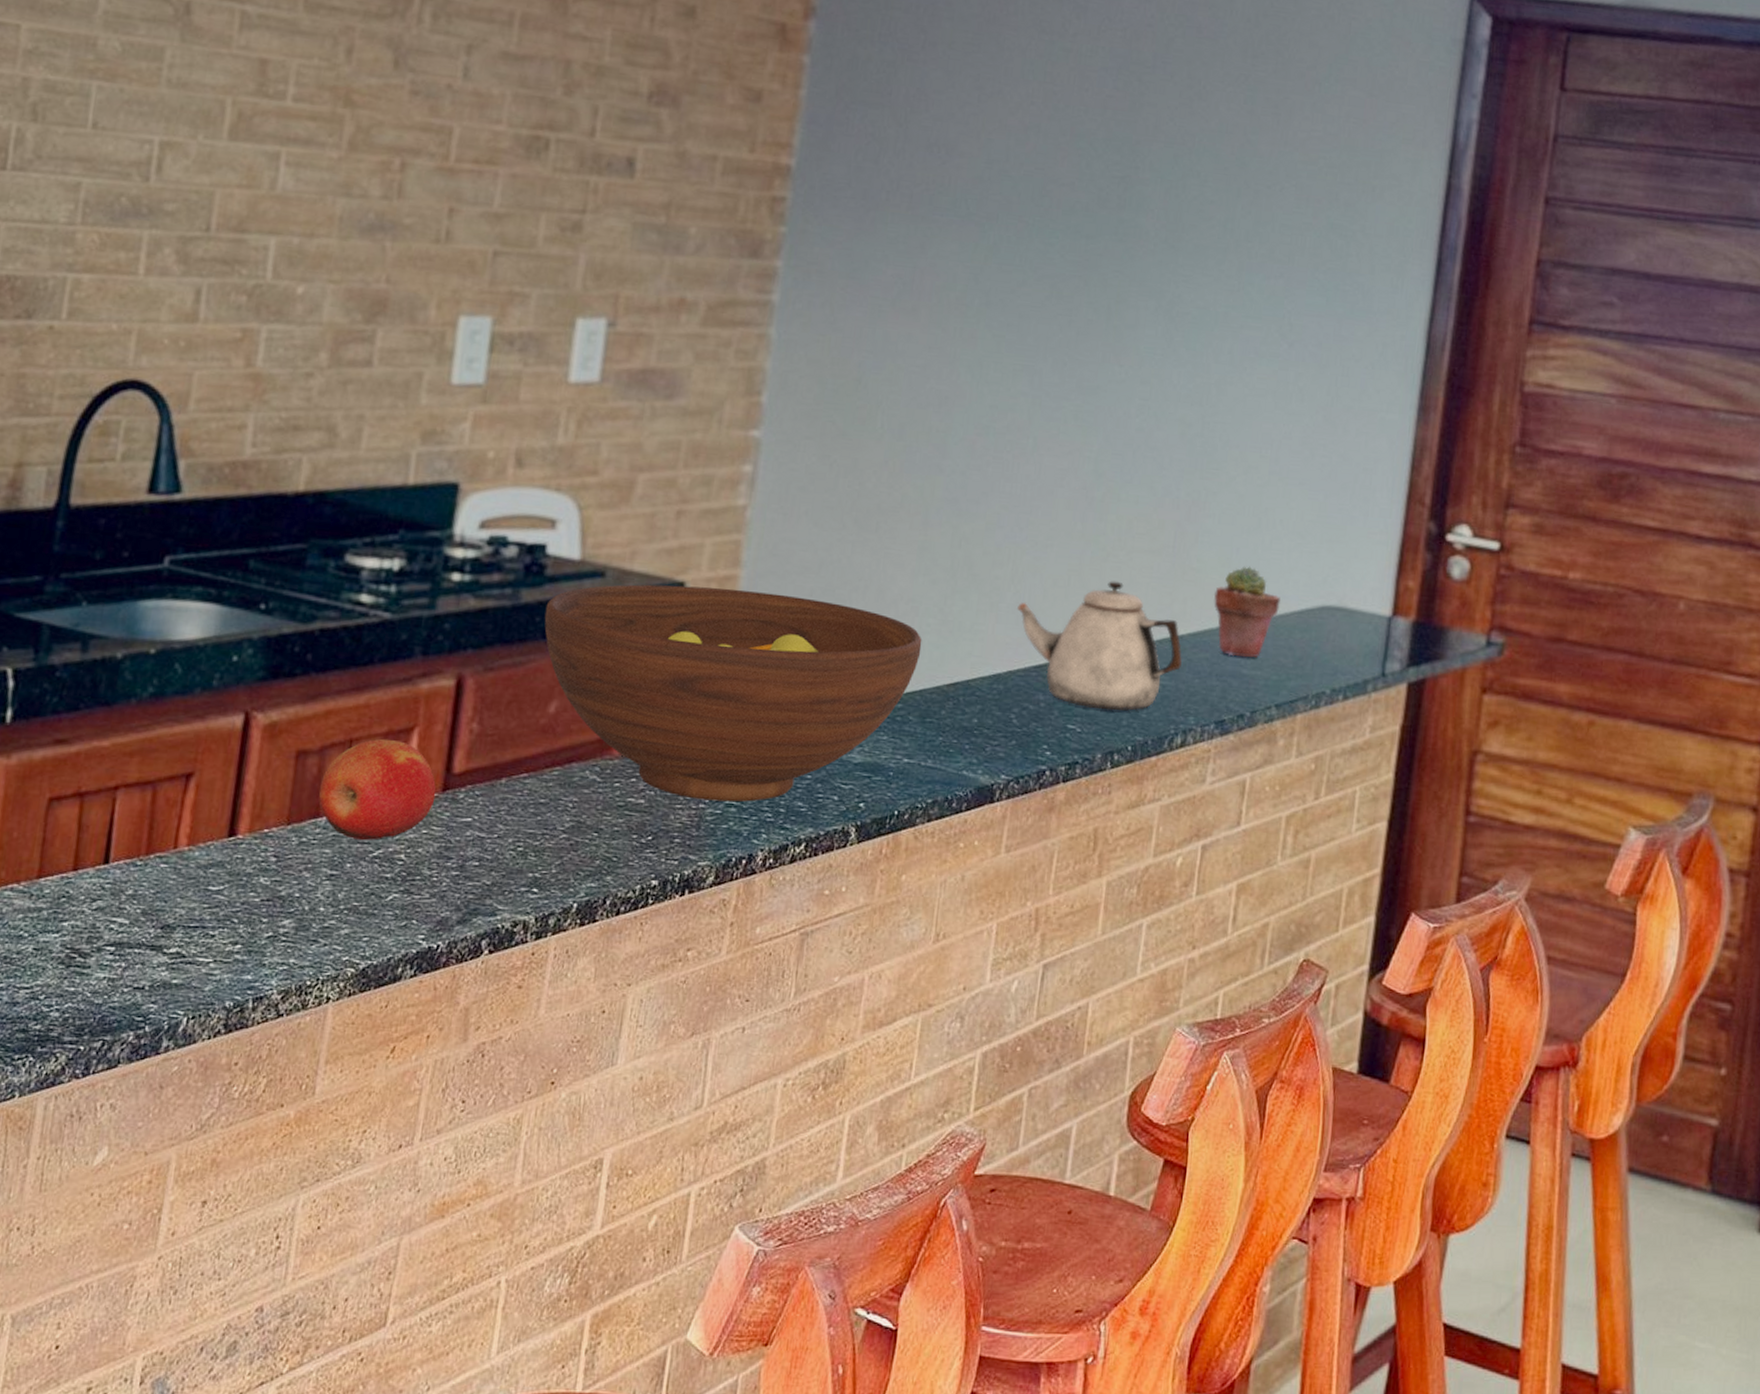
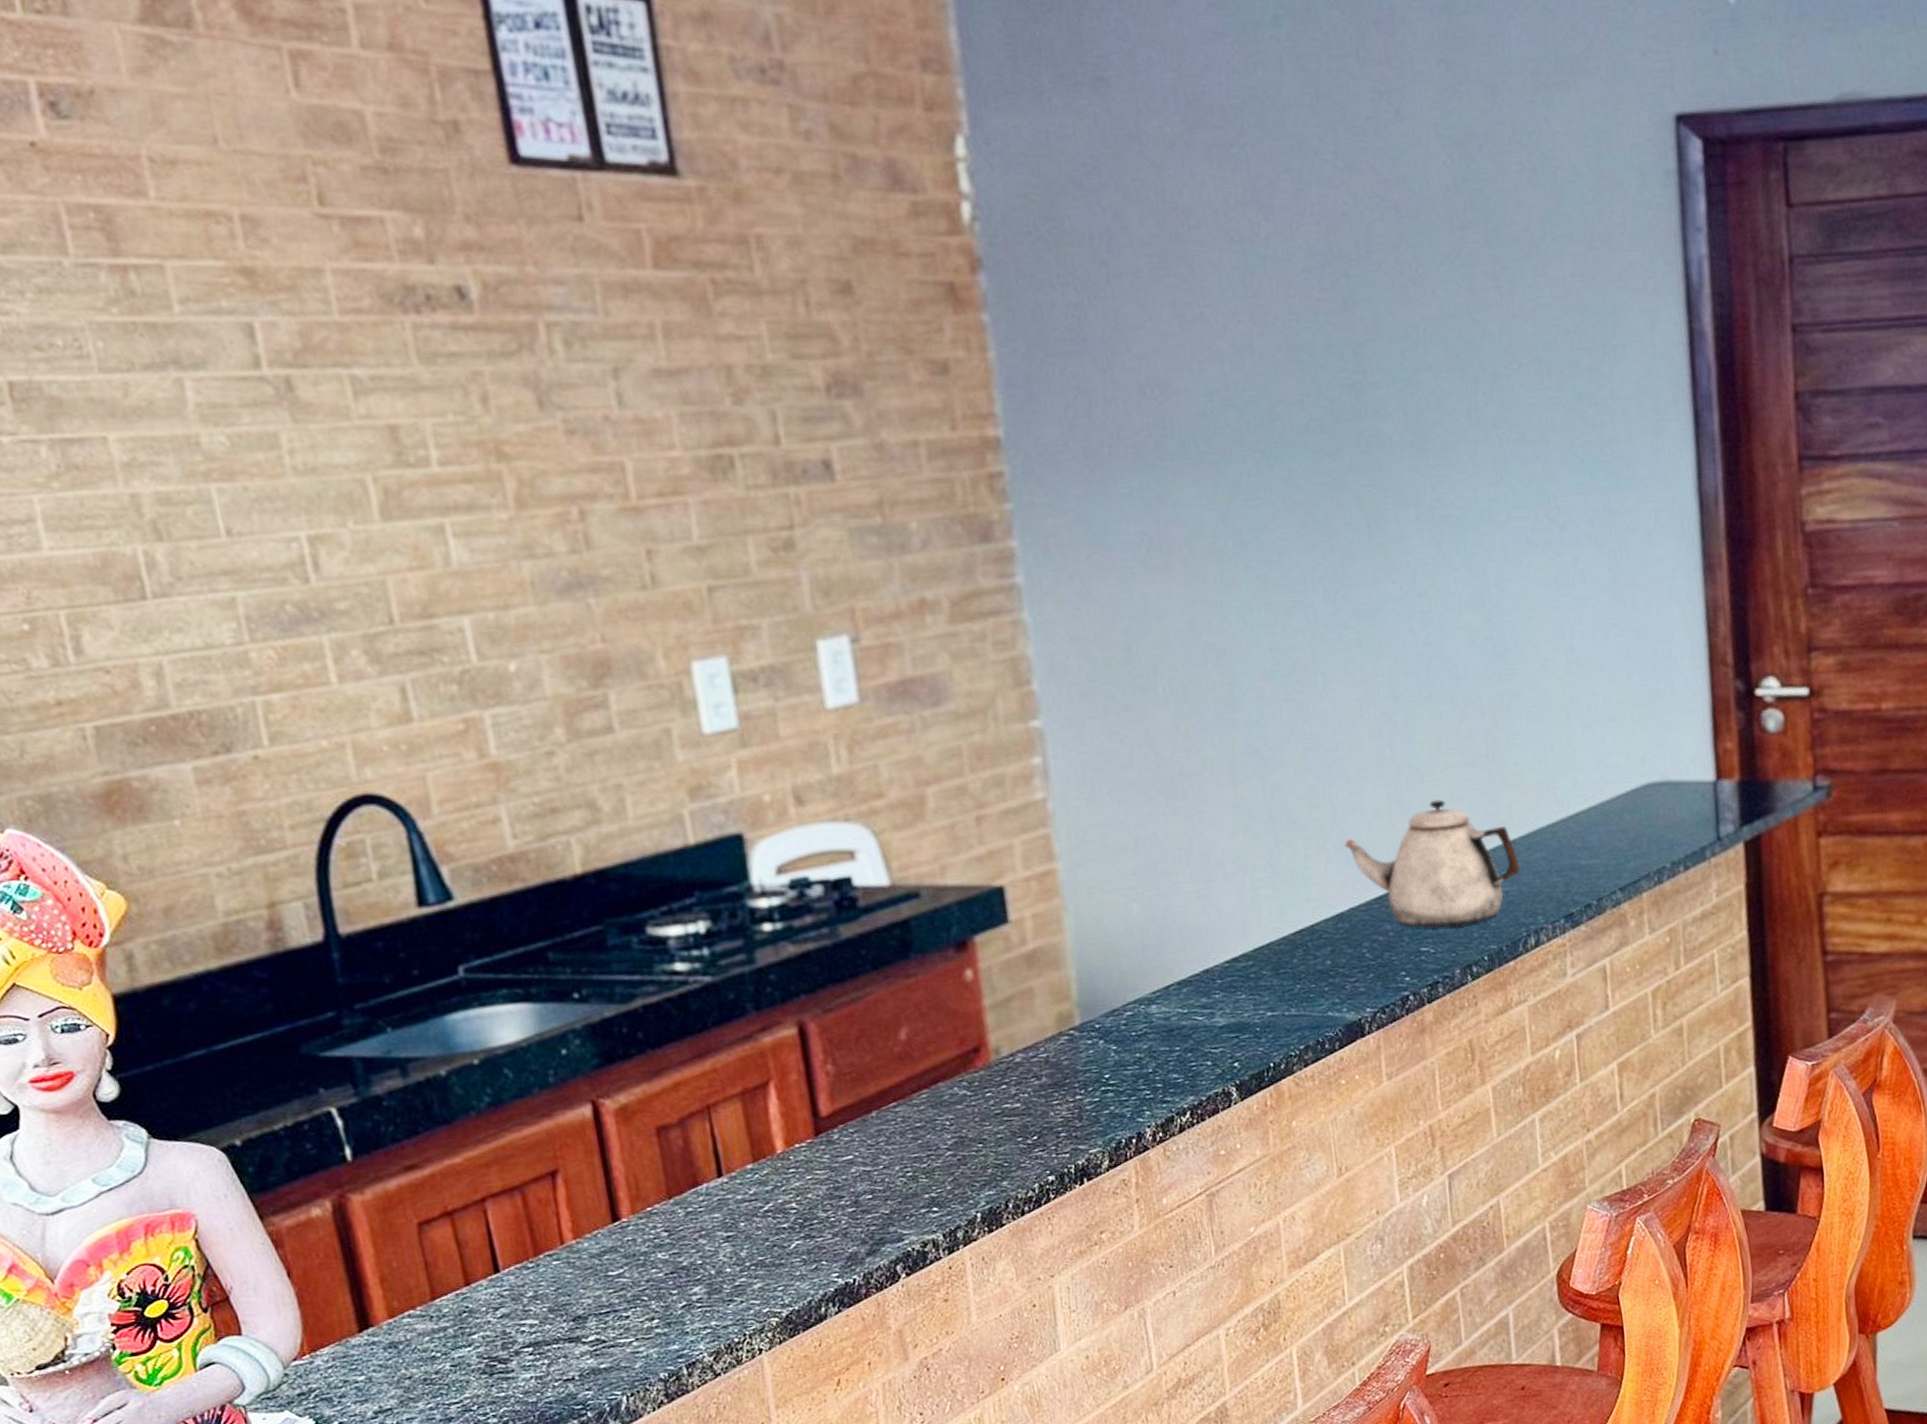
apple: present [318,738,436,841] -> none [690,1097,811,1199]
fruit bowl: present [544,584,922,802] -> none [867,876,1259,1093]
potted succulent: present [1213,566,1280,658] -> none [1536,759,1605,851]

